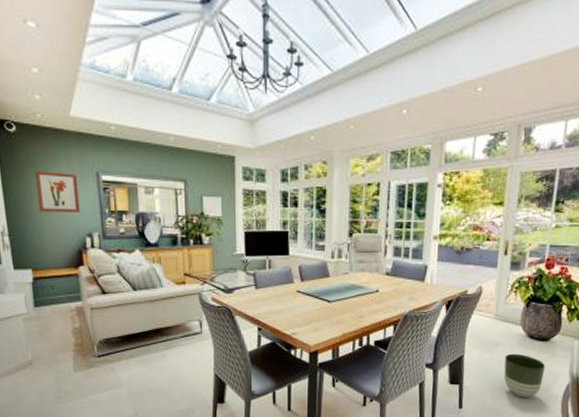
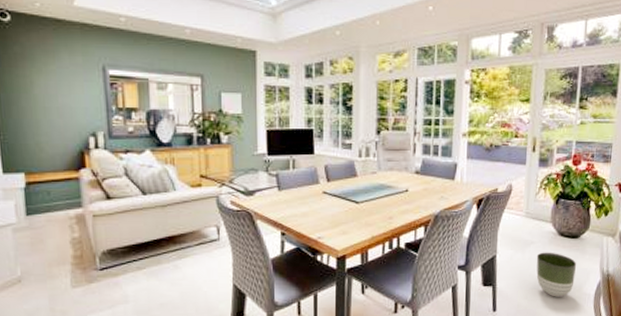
wall art: present [35,172,81,213] -> none [32,65,84,110]

